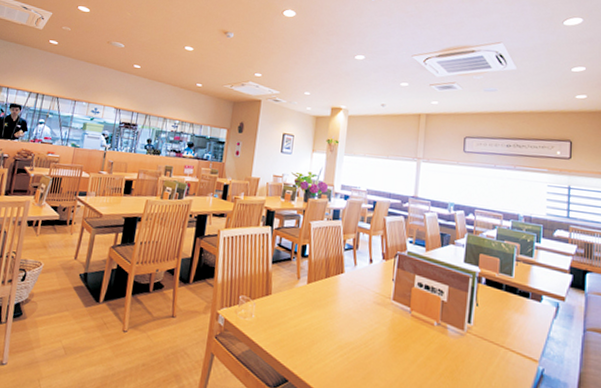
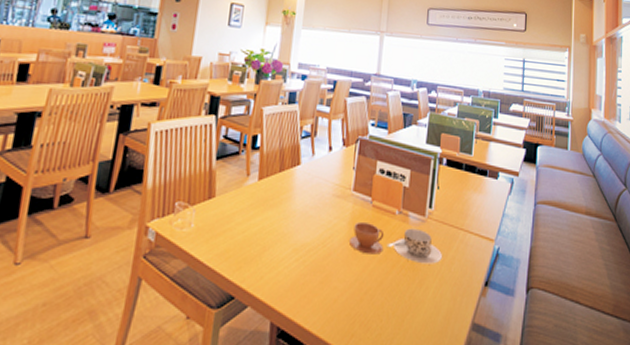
teacup: none [390,328,423,360] -> present [350,221,385,255]
teacup: none [425,339,483,376] -> present [387,228,443,264]

